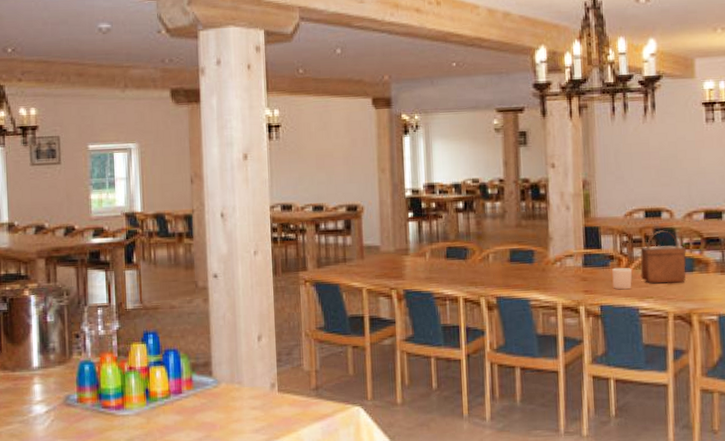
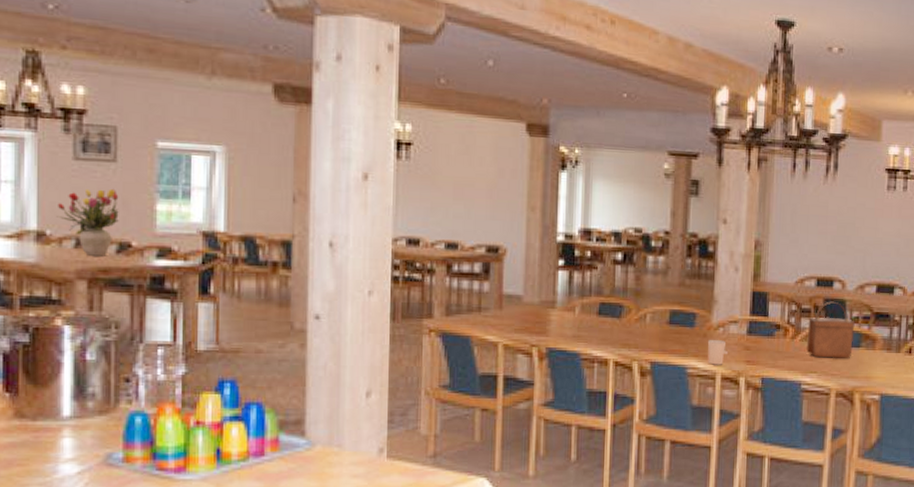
flower arrangement: none [21,185,65,239] -> present [56,188,119,256]
cup: none [546,272,567,296] -> present [707,339,729,365]
mug: present [612,267,633,290] -> none [776,338,798,362]

